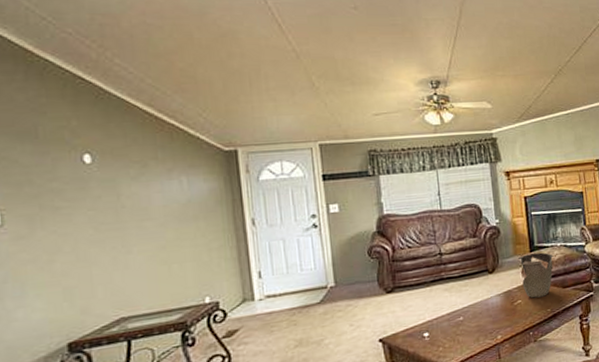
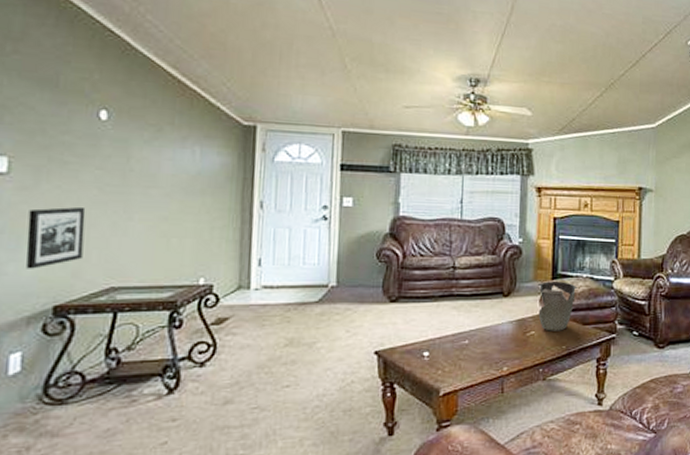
picture frame: none [28,248,89,313] -> present [26,207,86,269]

